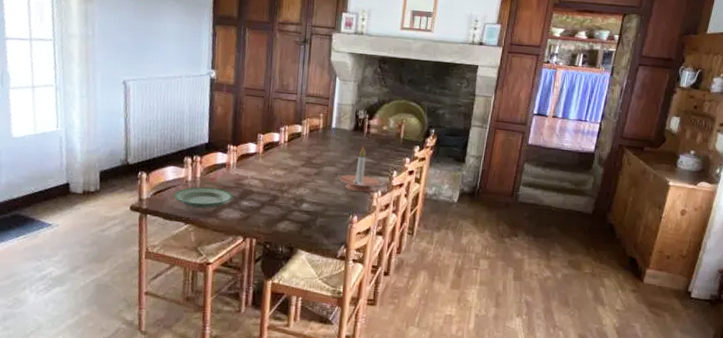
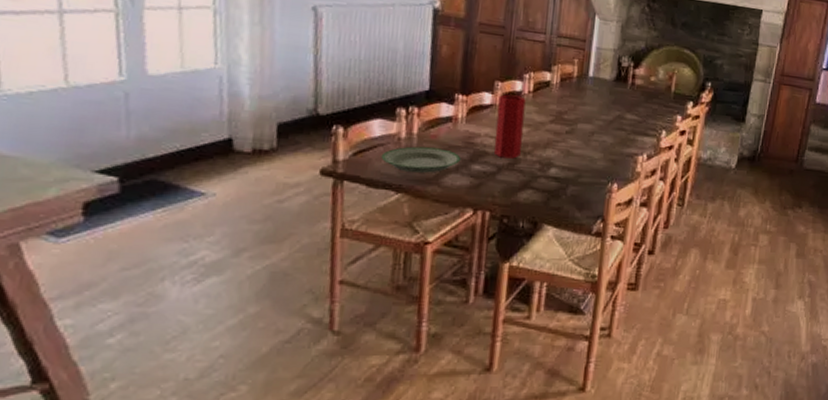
vase: none [258,144,282,196] -> present [493,94,526,159]
candle holder: present [339,145,381,192] -> none [596,98,646,155]

